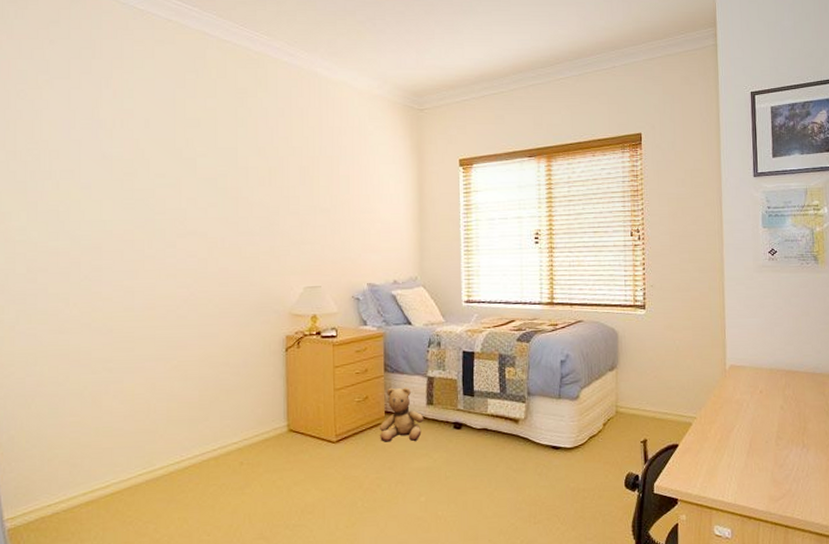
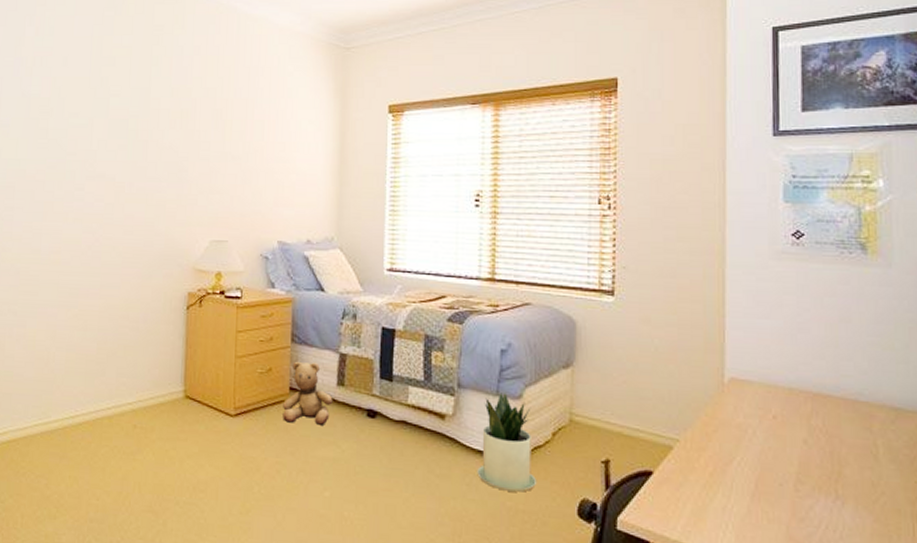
planter: none [546,396,594,475] -> present [477,393,537,492]

